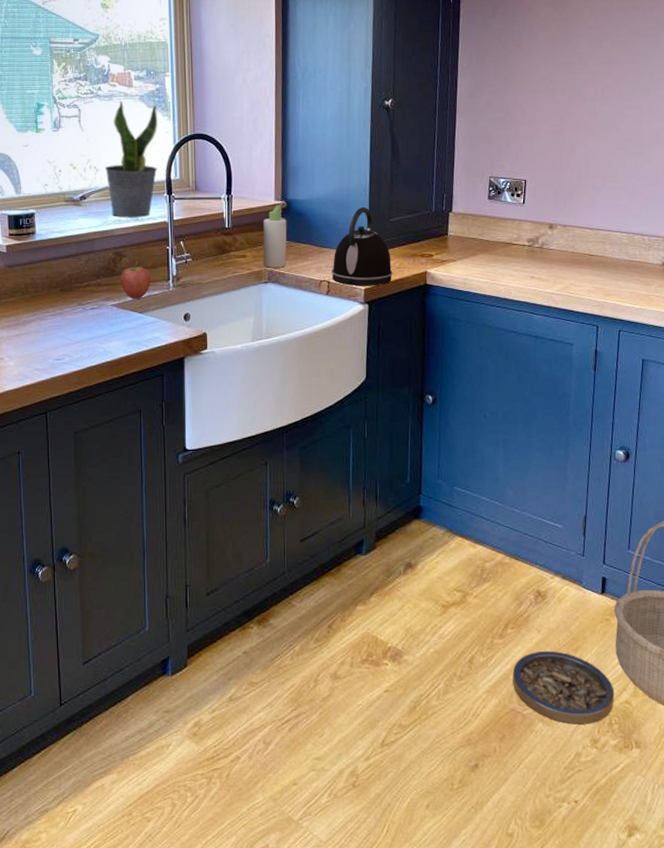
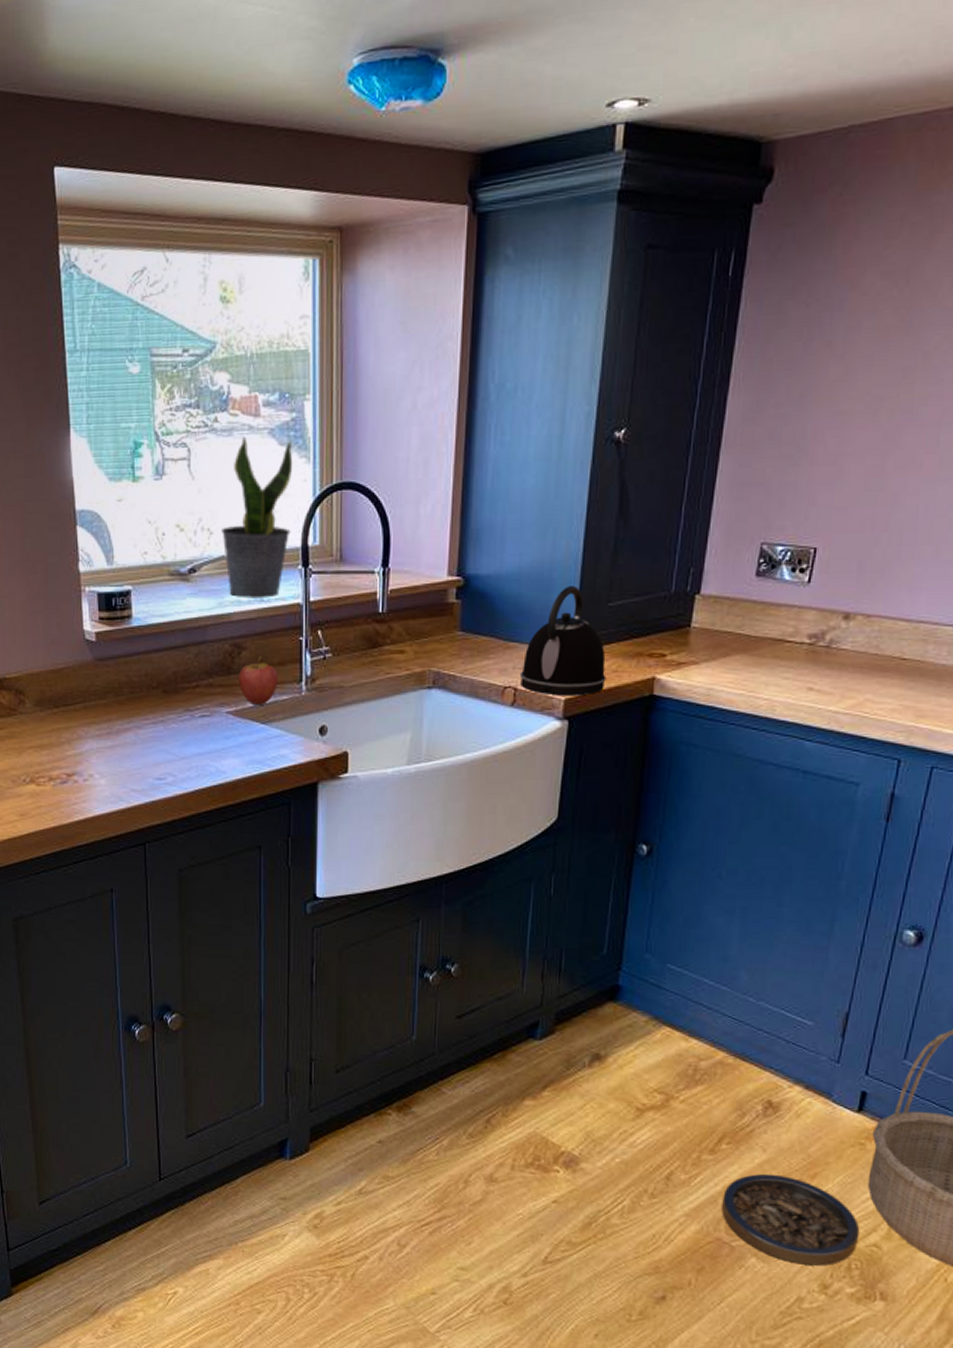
bottle: present [262,200,287,268] -> none [427,575,463,668]

